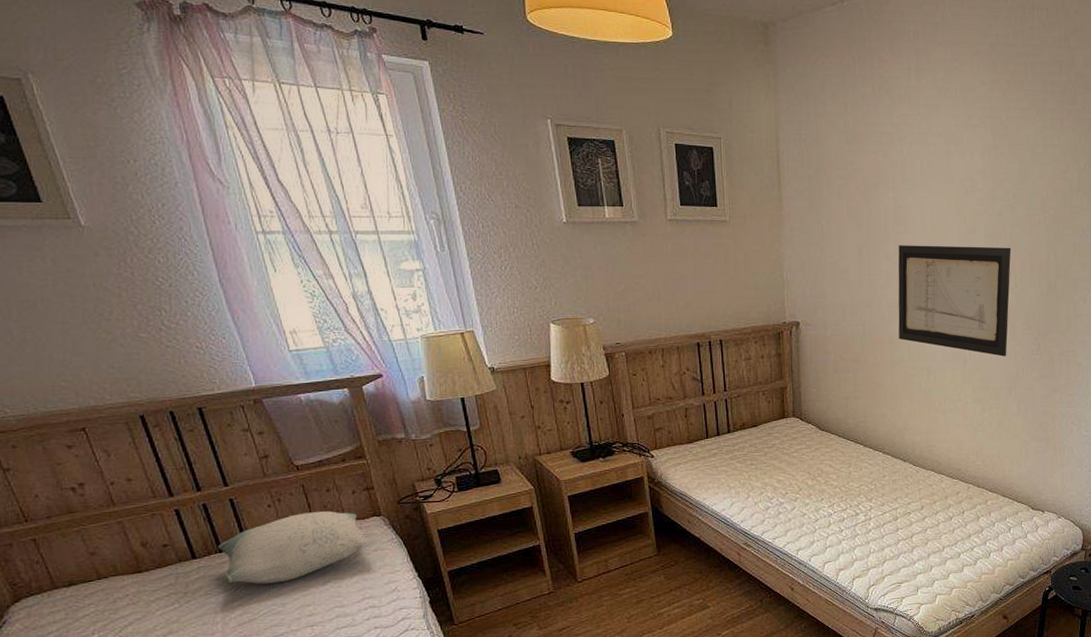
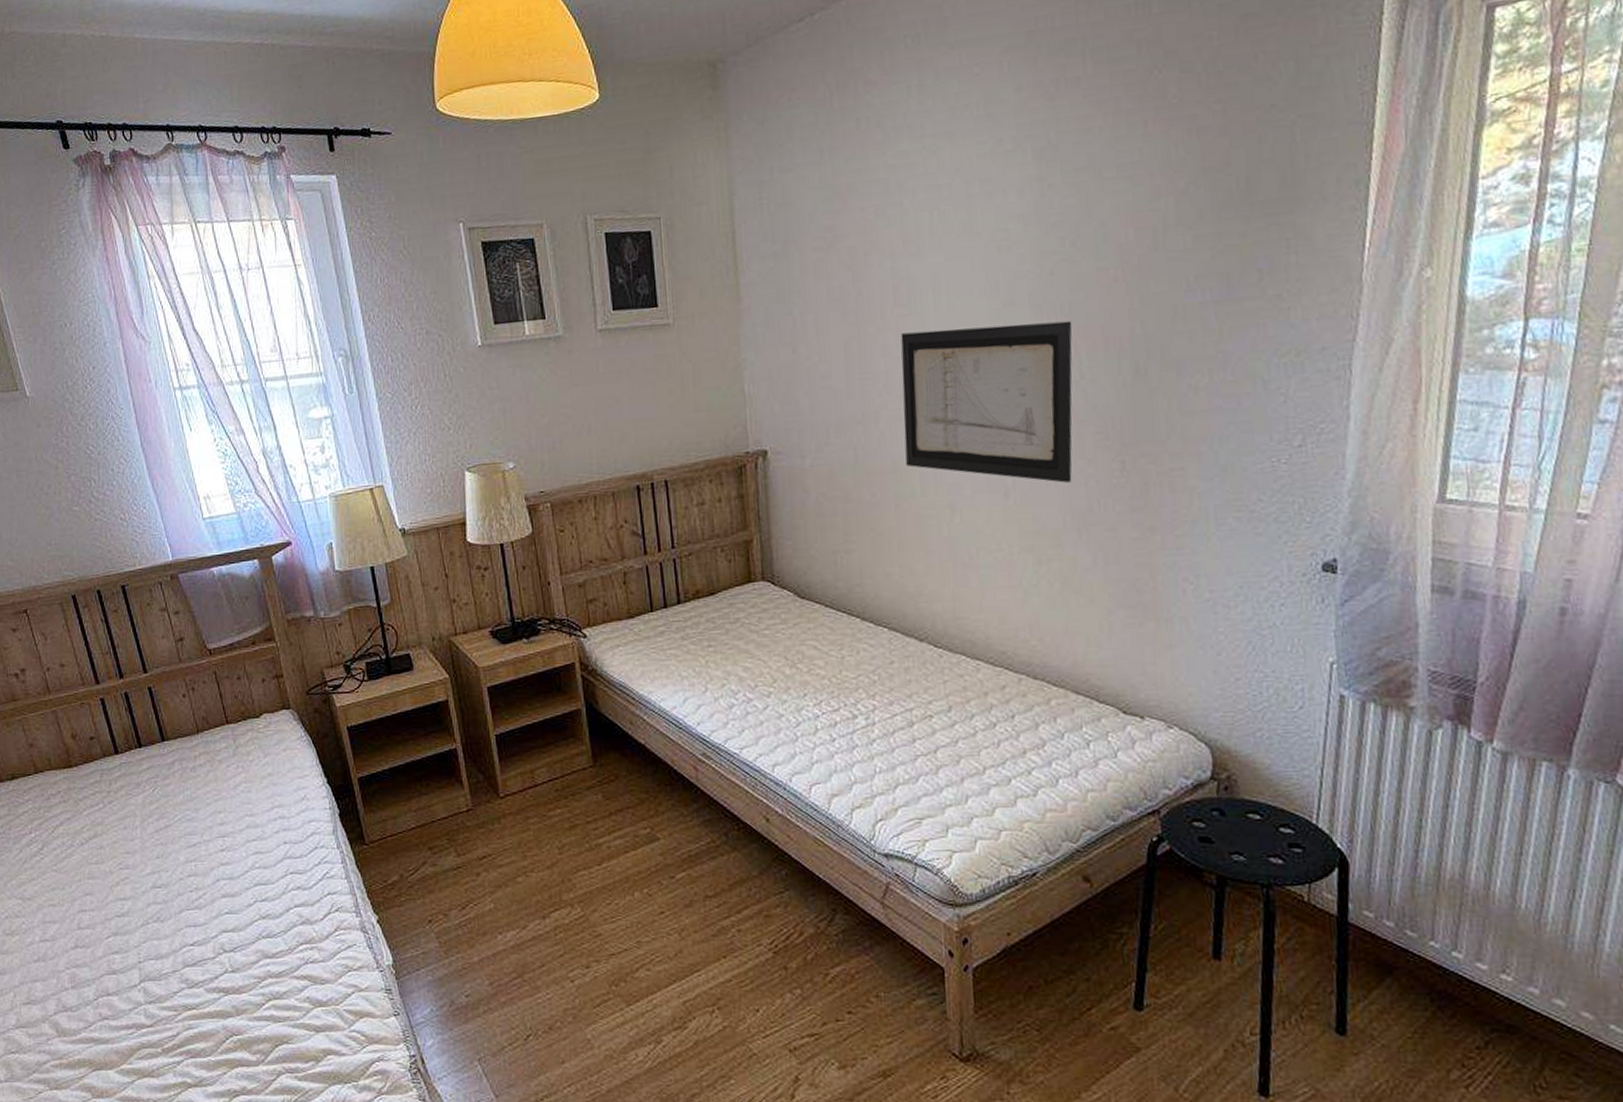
decorative pillow: present [218,511,368,584] -> none [138,702,277,785]

